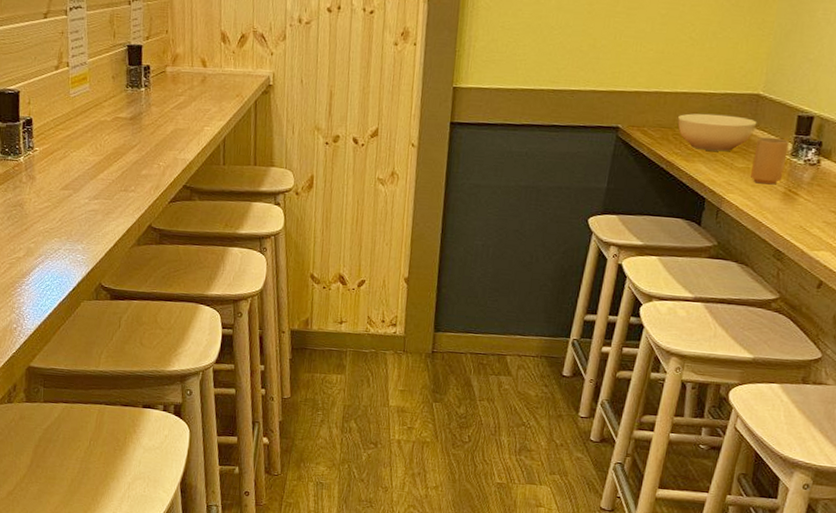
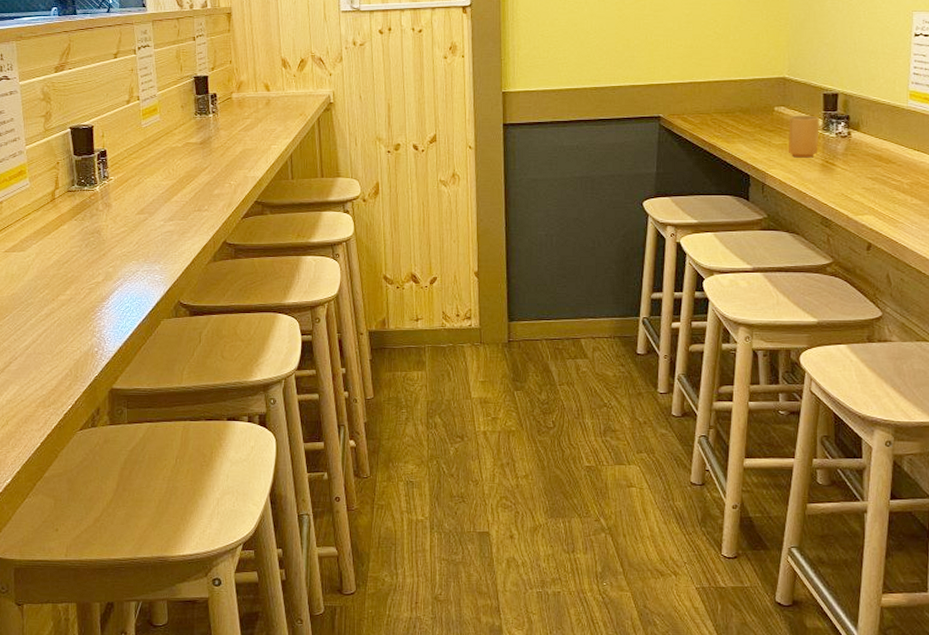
bowl: present [677,113,757,152] -> none [713,98,787,131]

